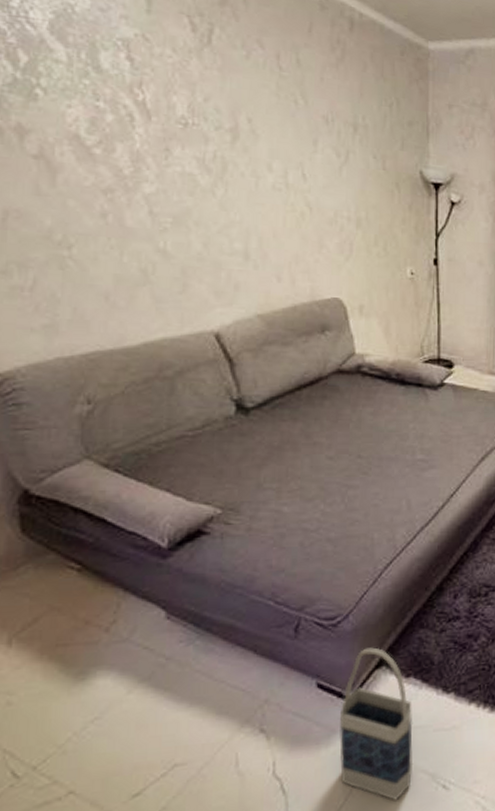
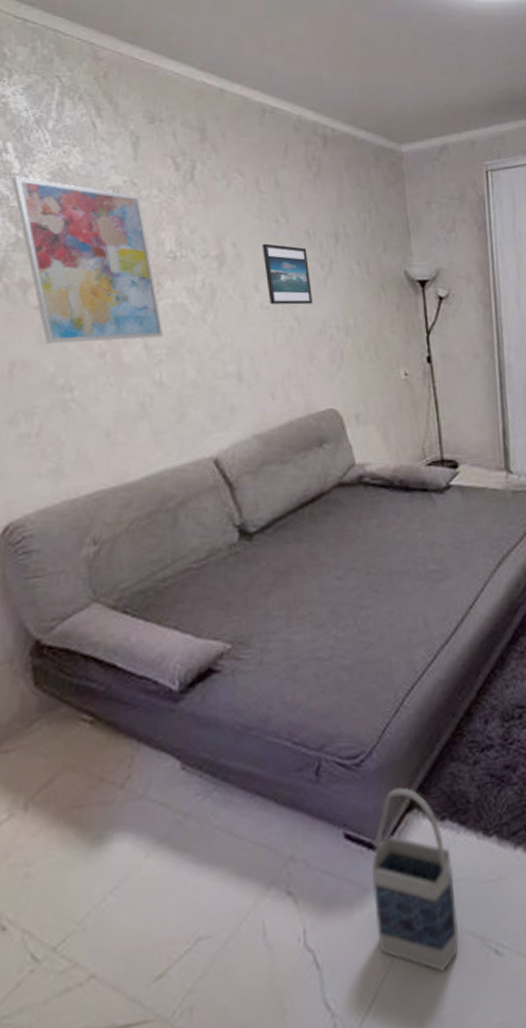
wall art: none [10,9,170,205] -> present [12,176,164,344]
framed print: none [278,123,327,192] -> present [262,243,314,305]

